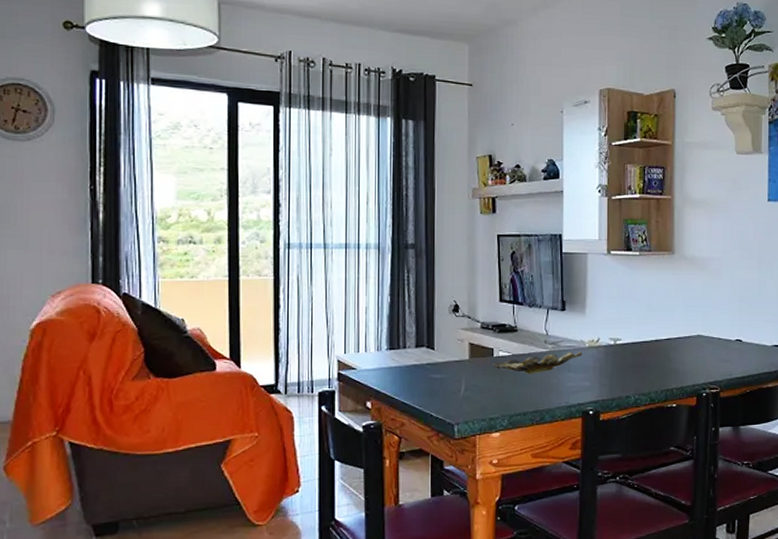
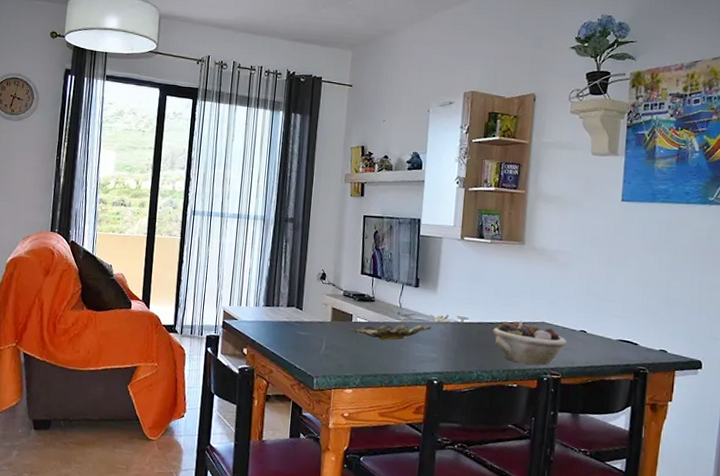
succulent planter: none [648,336,723,381] -> present [493,321,566,365]

